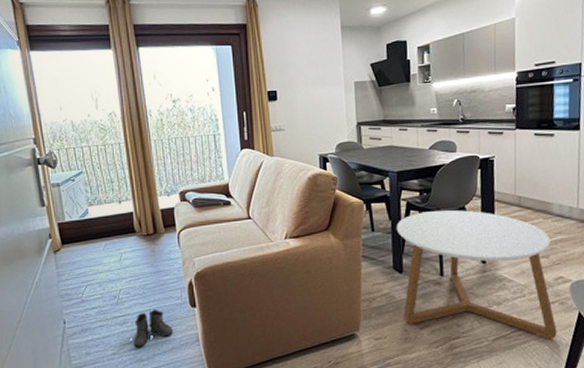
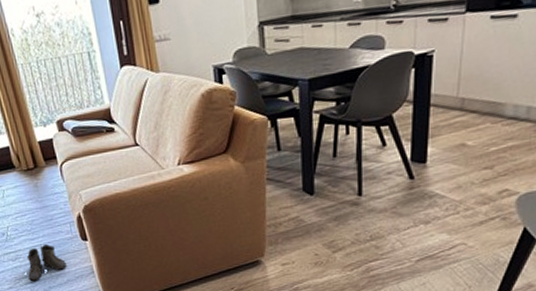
coffee table: present [396,209,557,340] -> none [306,119,498,258]

